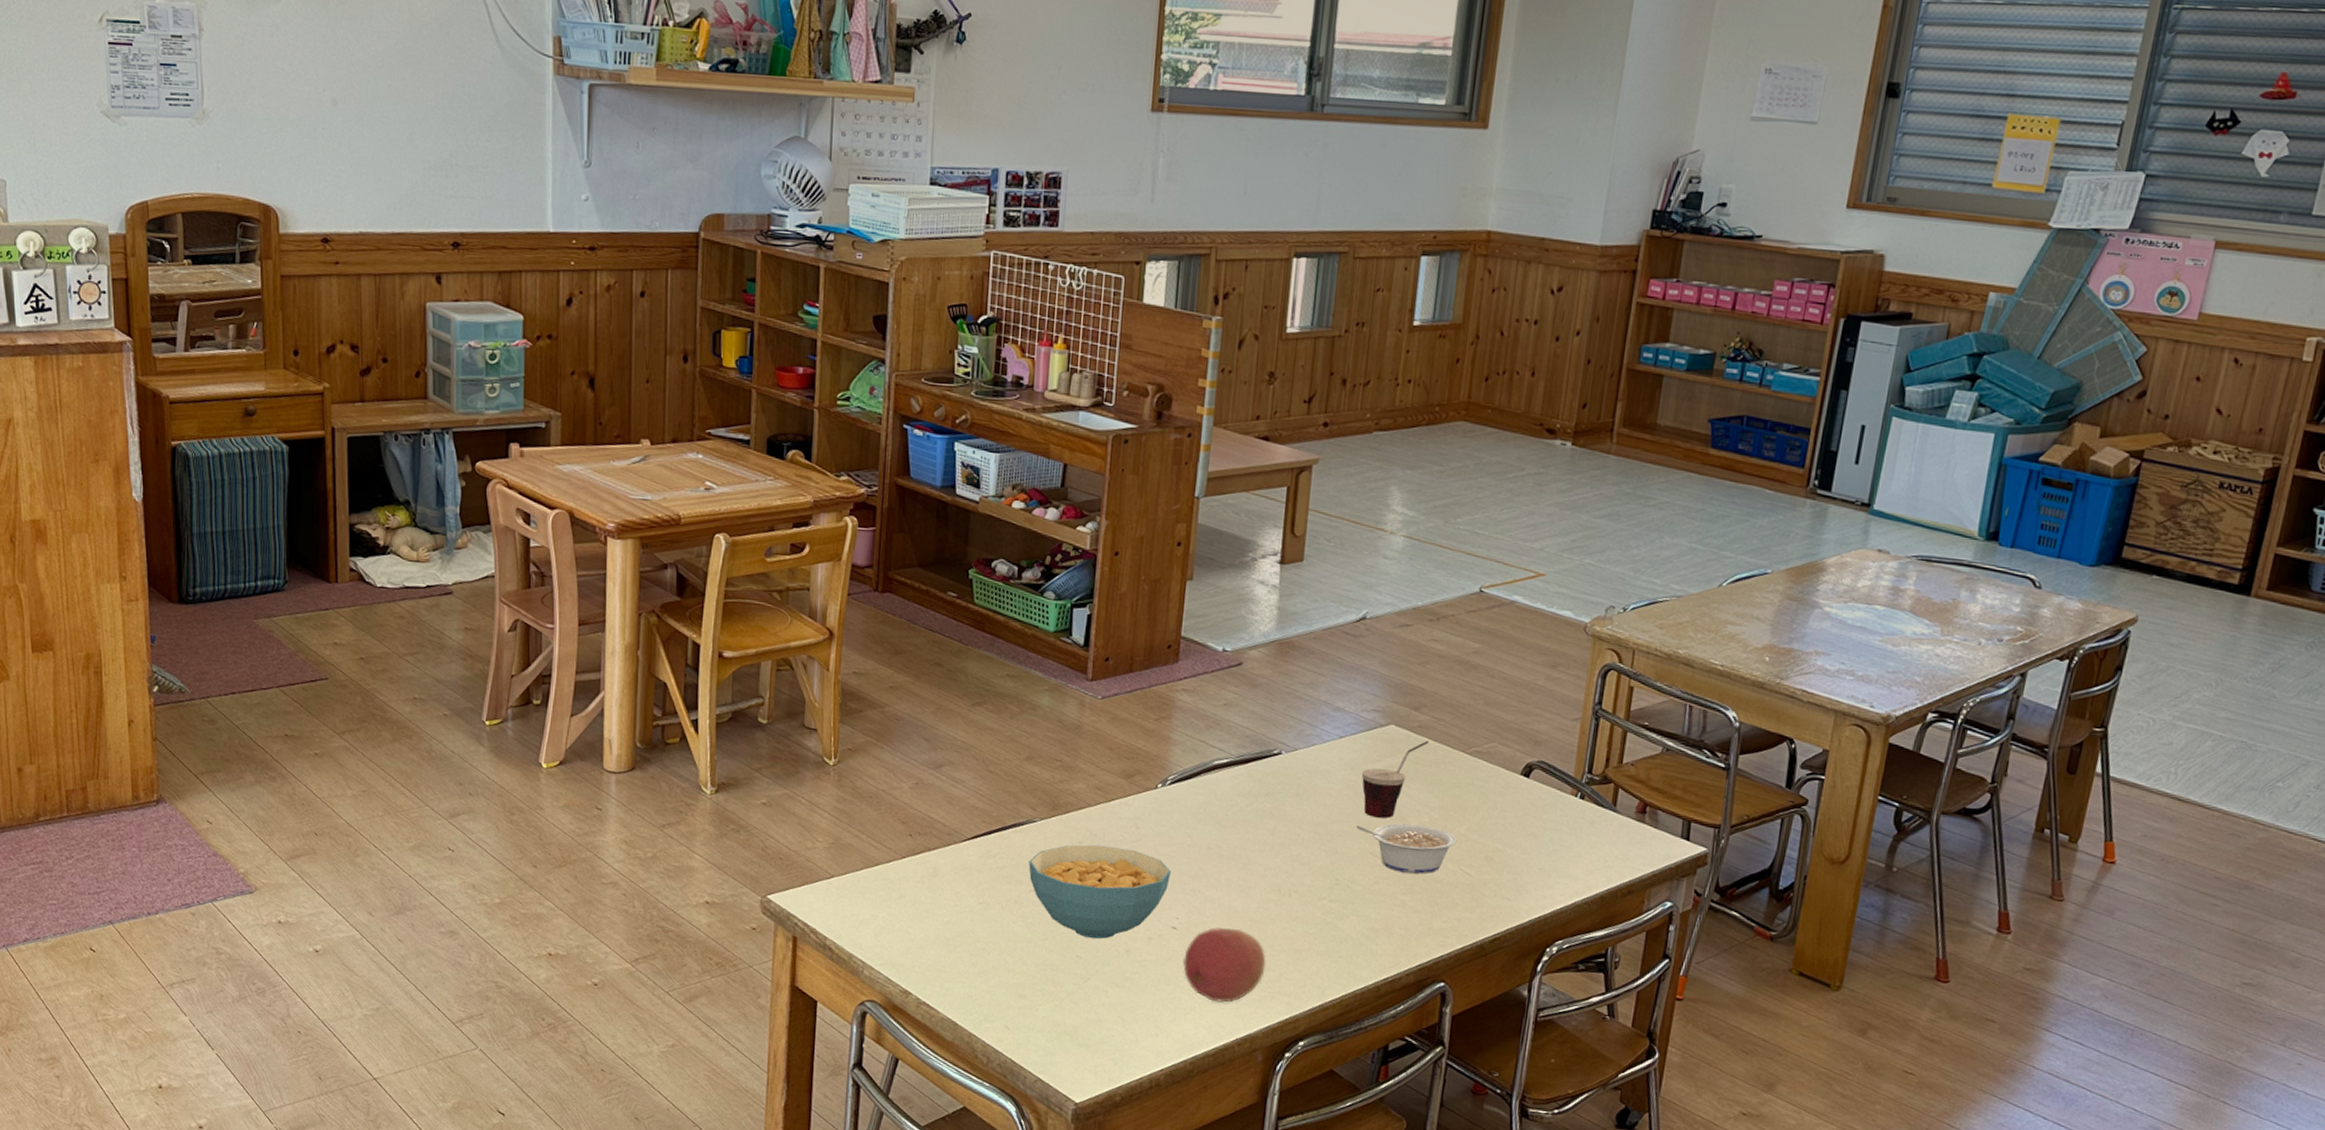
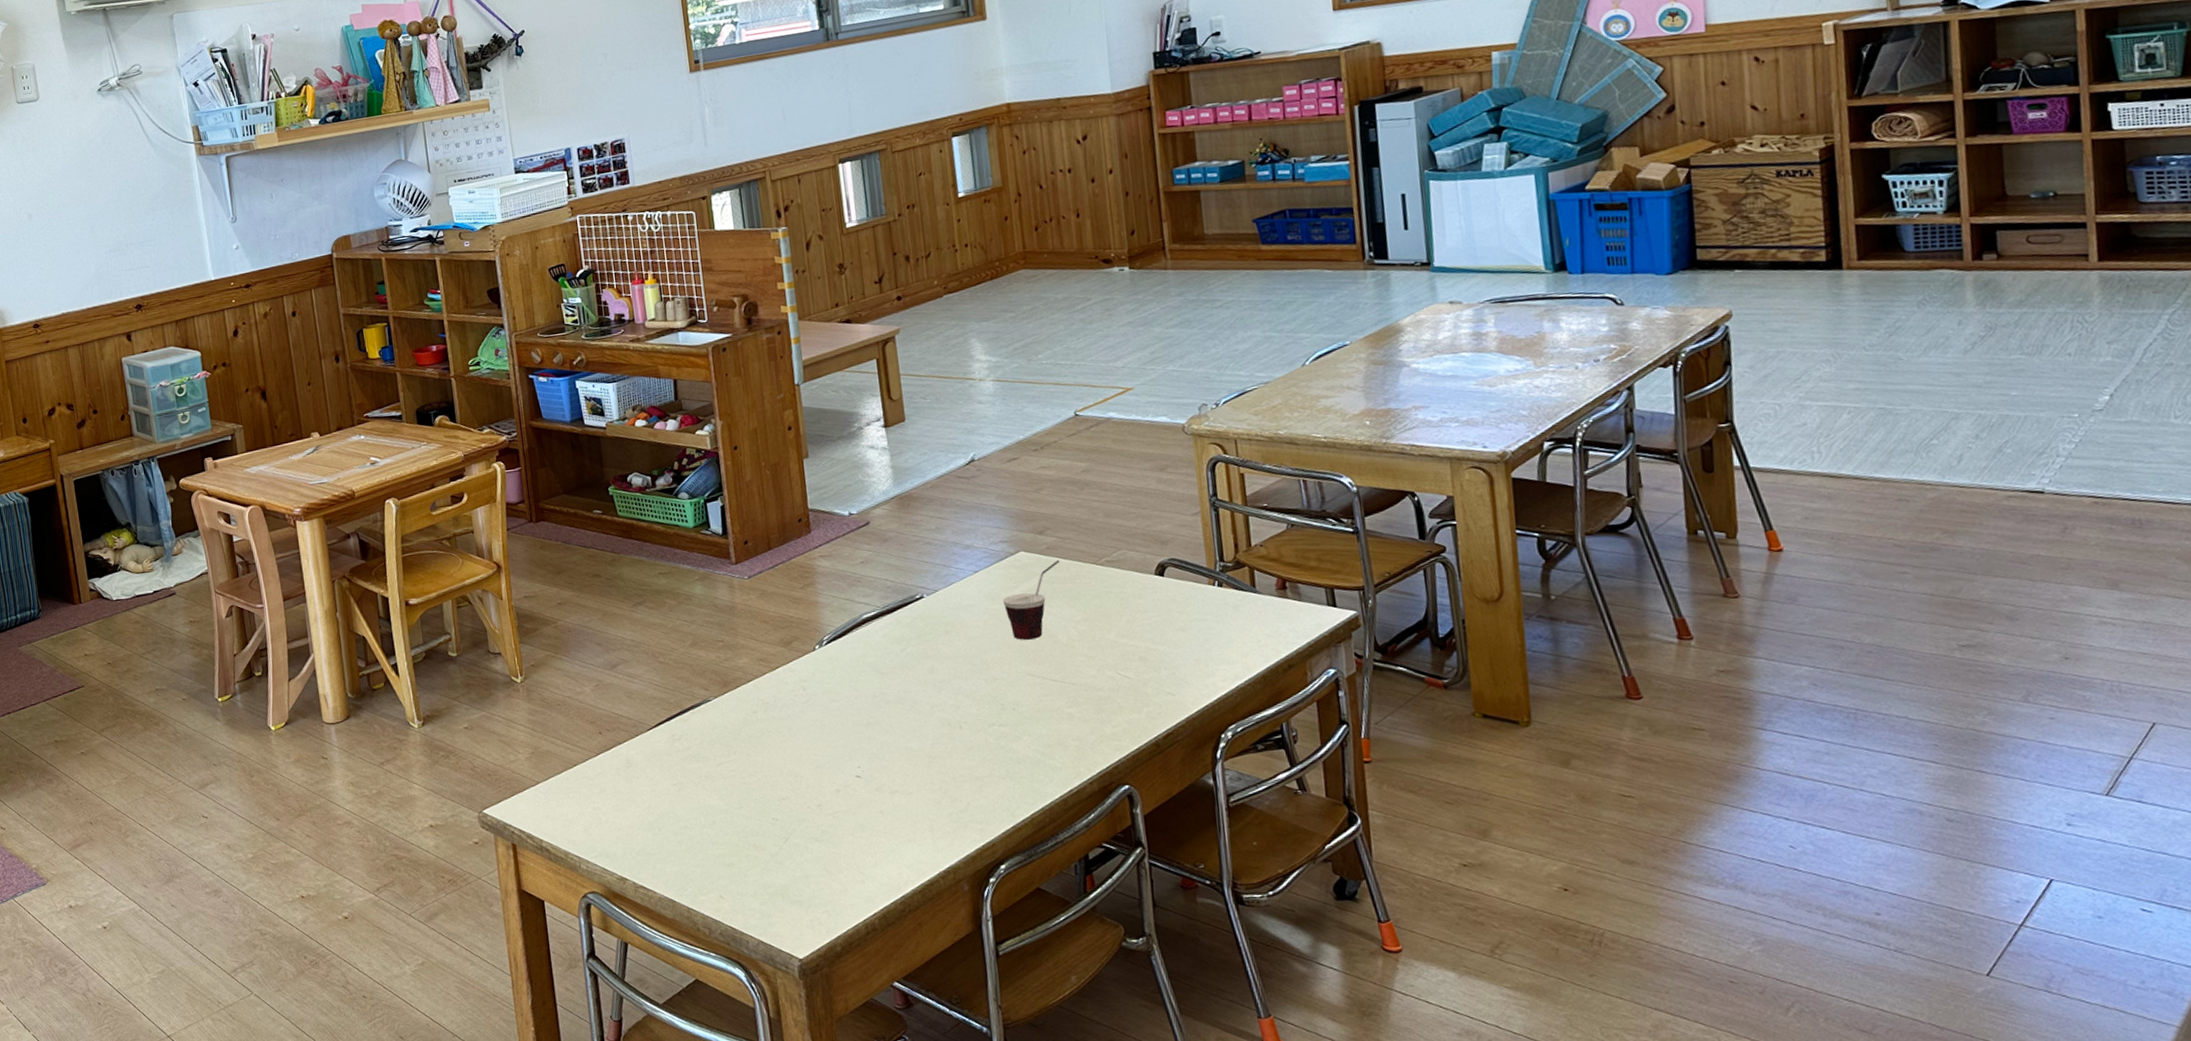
cereal bowl: present [1028,844,1171,939] -> none [711,710,845,800]
fruit: present [1182,927,1266,1003] -> none [872,766,953,840]
legume: present [1356,824,1457,874] -> none [1008,638,1109,687]

